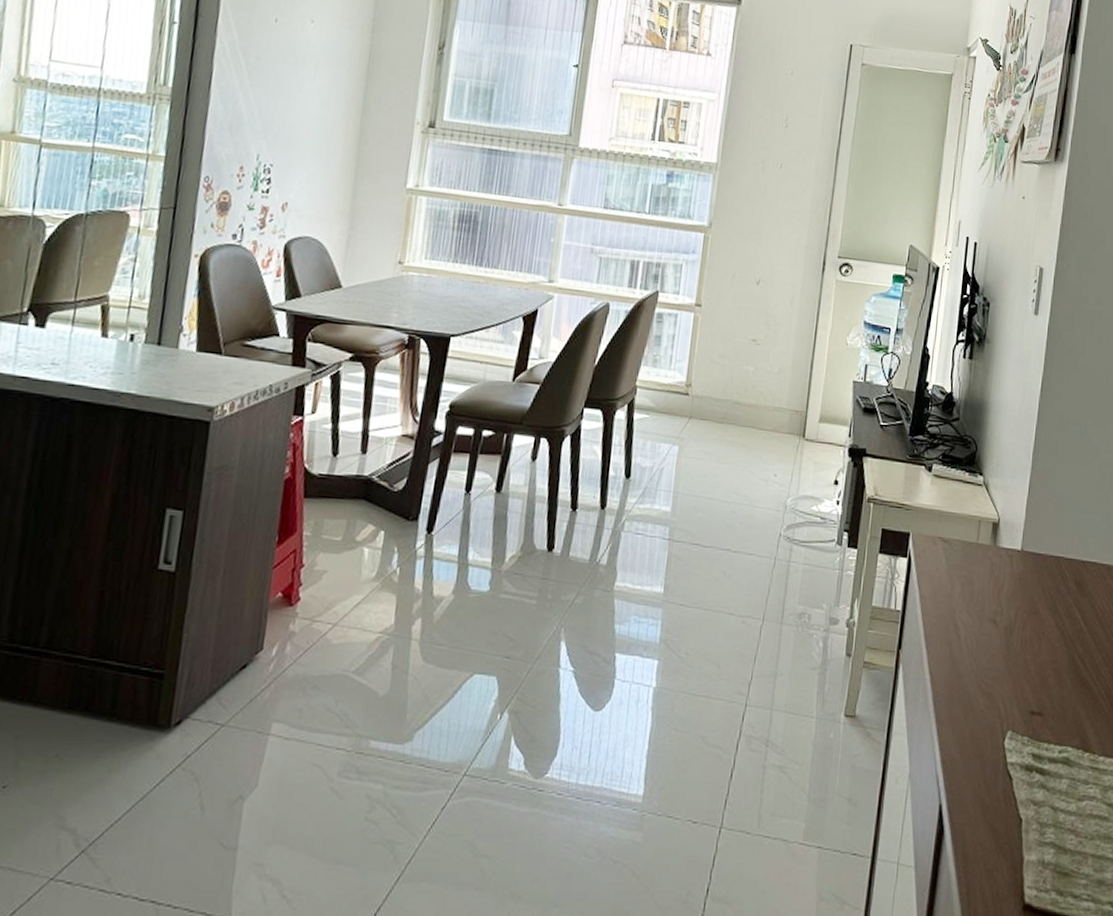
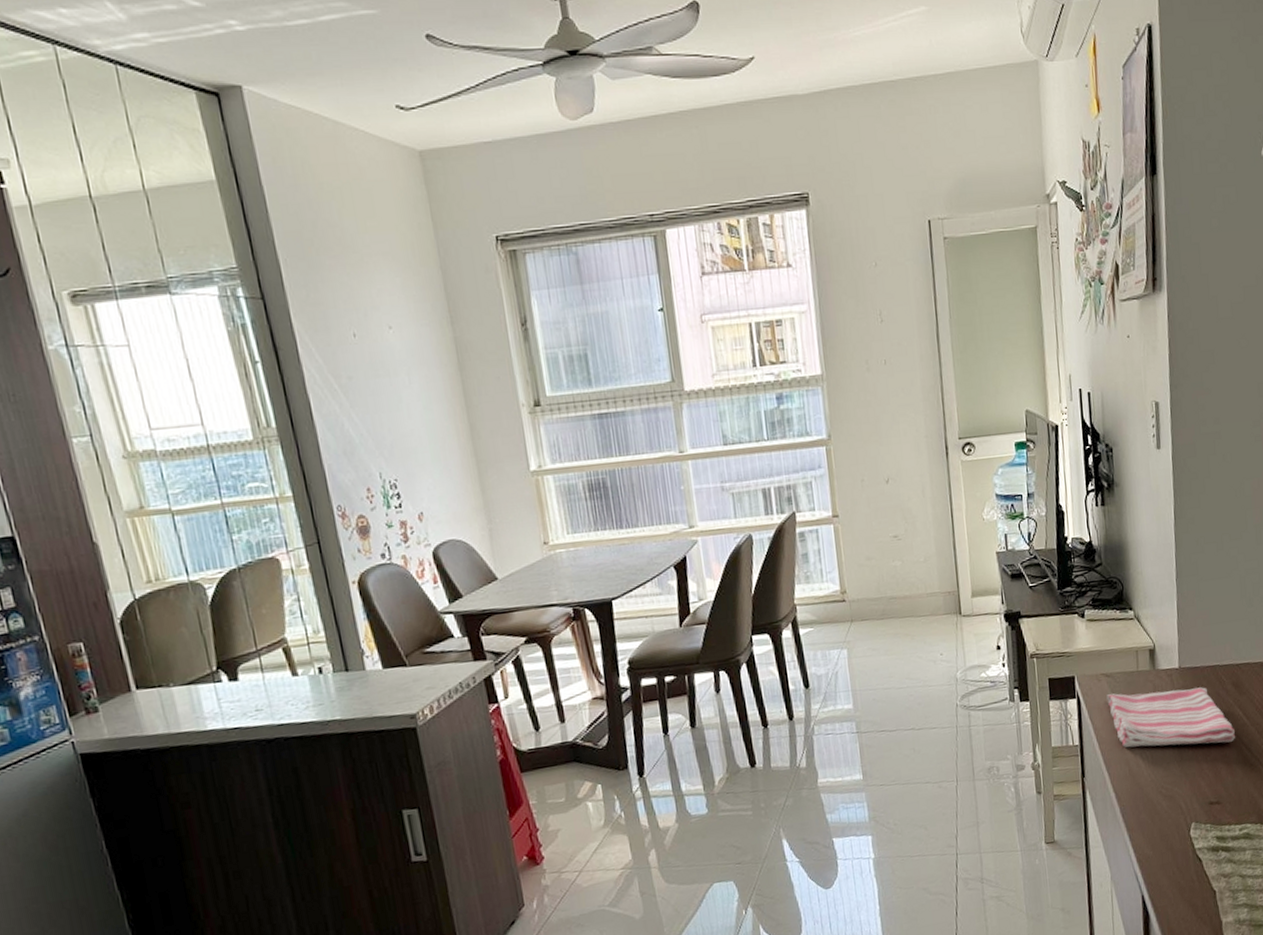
dish towel: none [939,562,1070,647] -> present [1106,687,1235,748]

